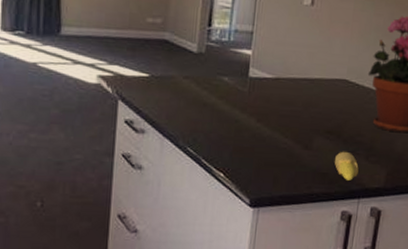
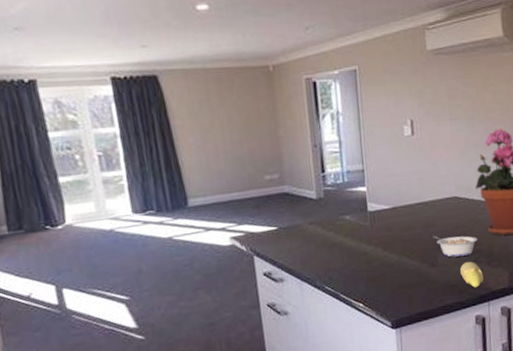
legume: none [312,117,360,145] -> present [432,236,478,257]

